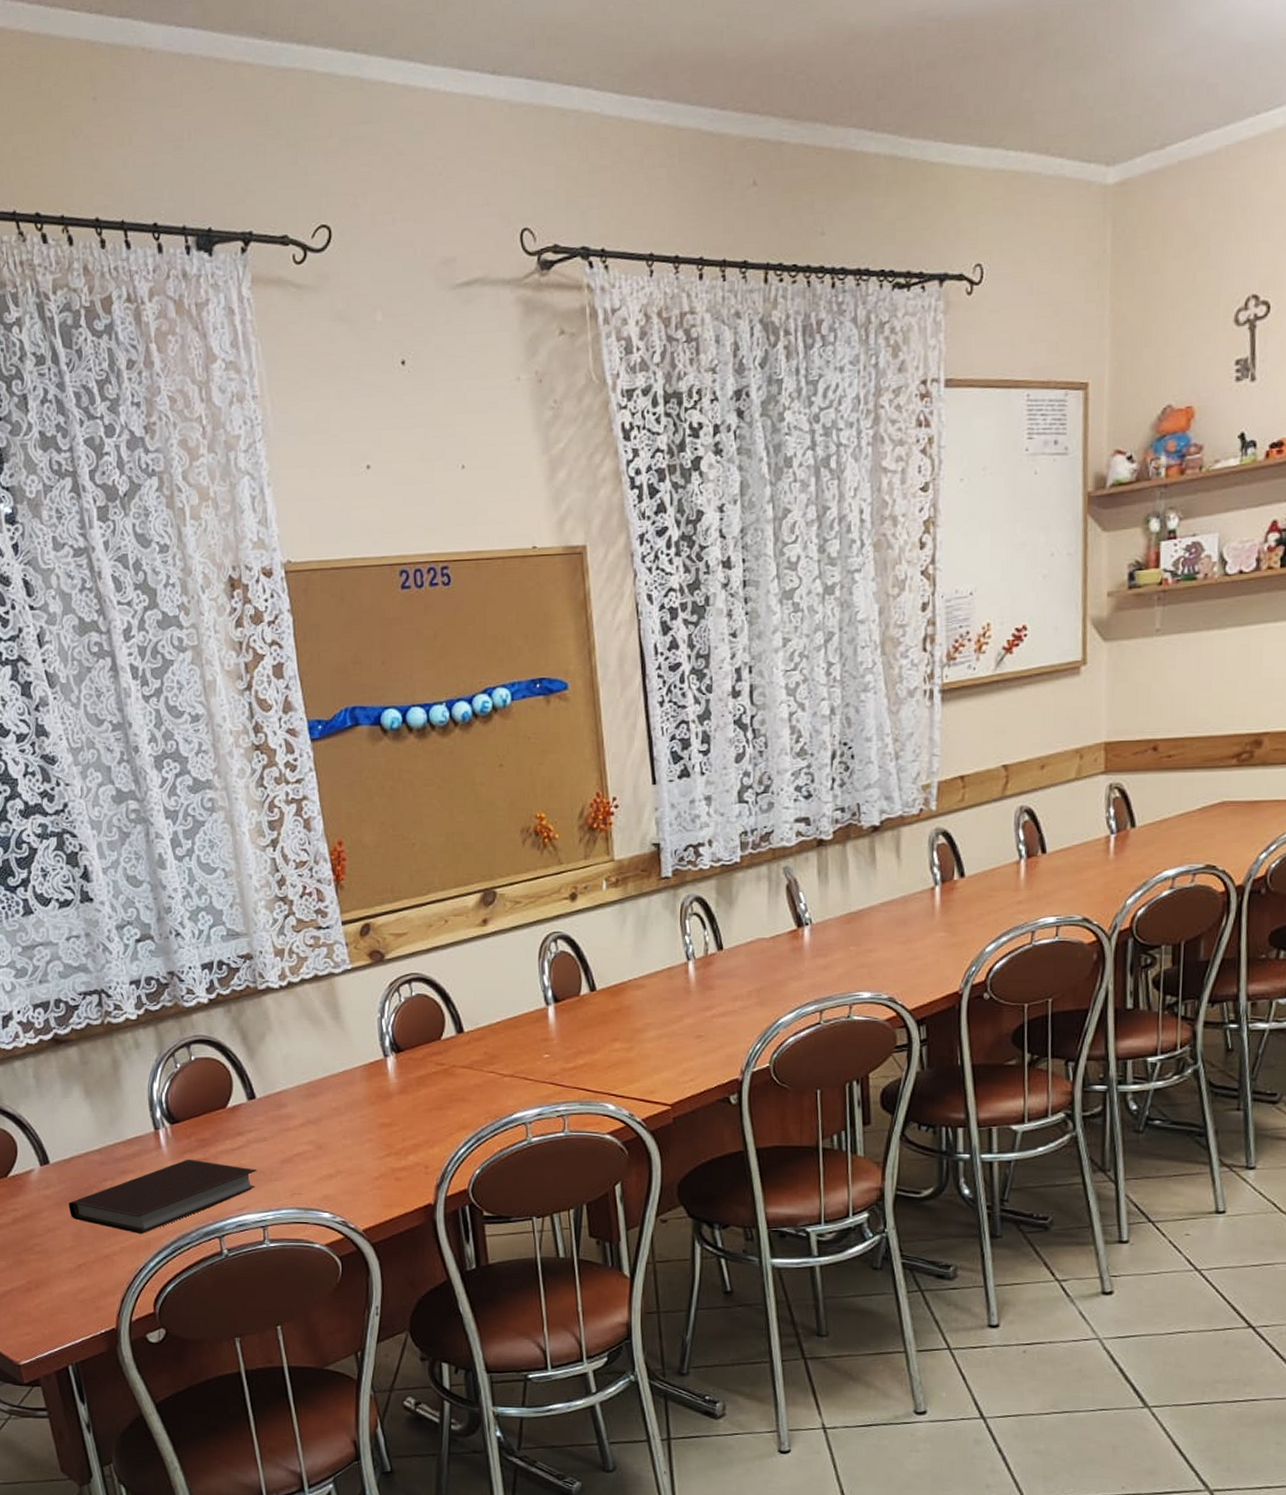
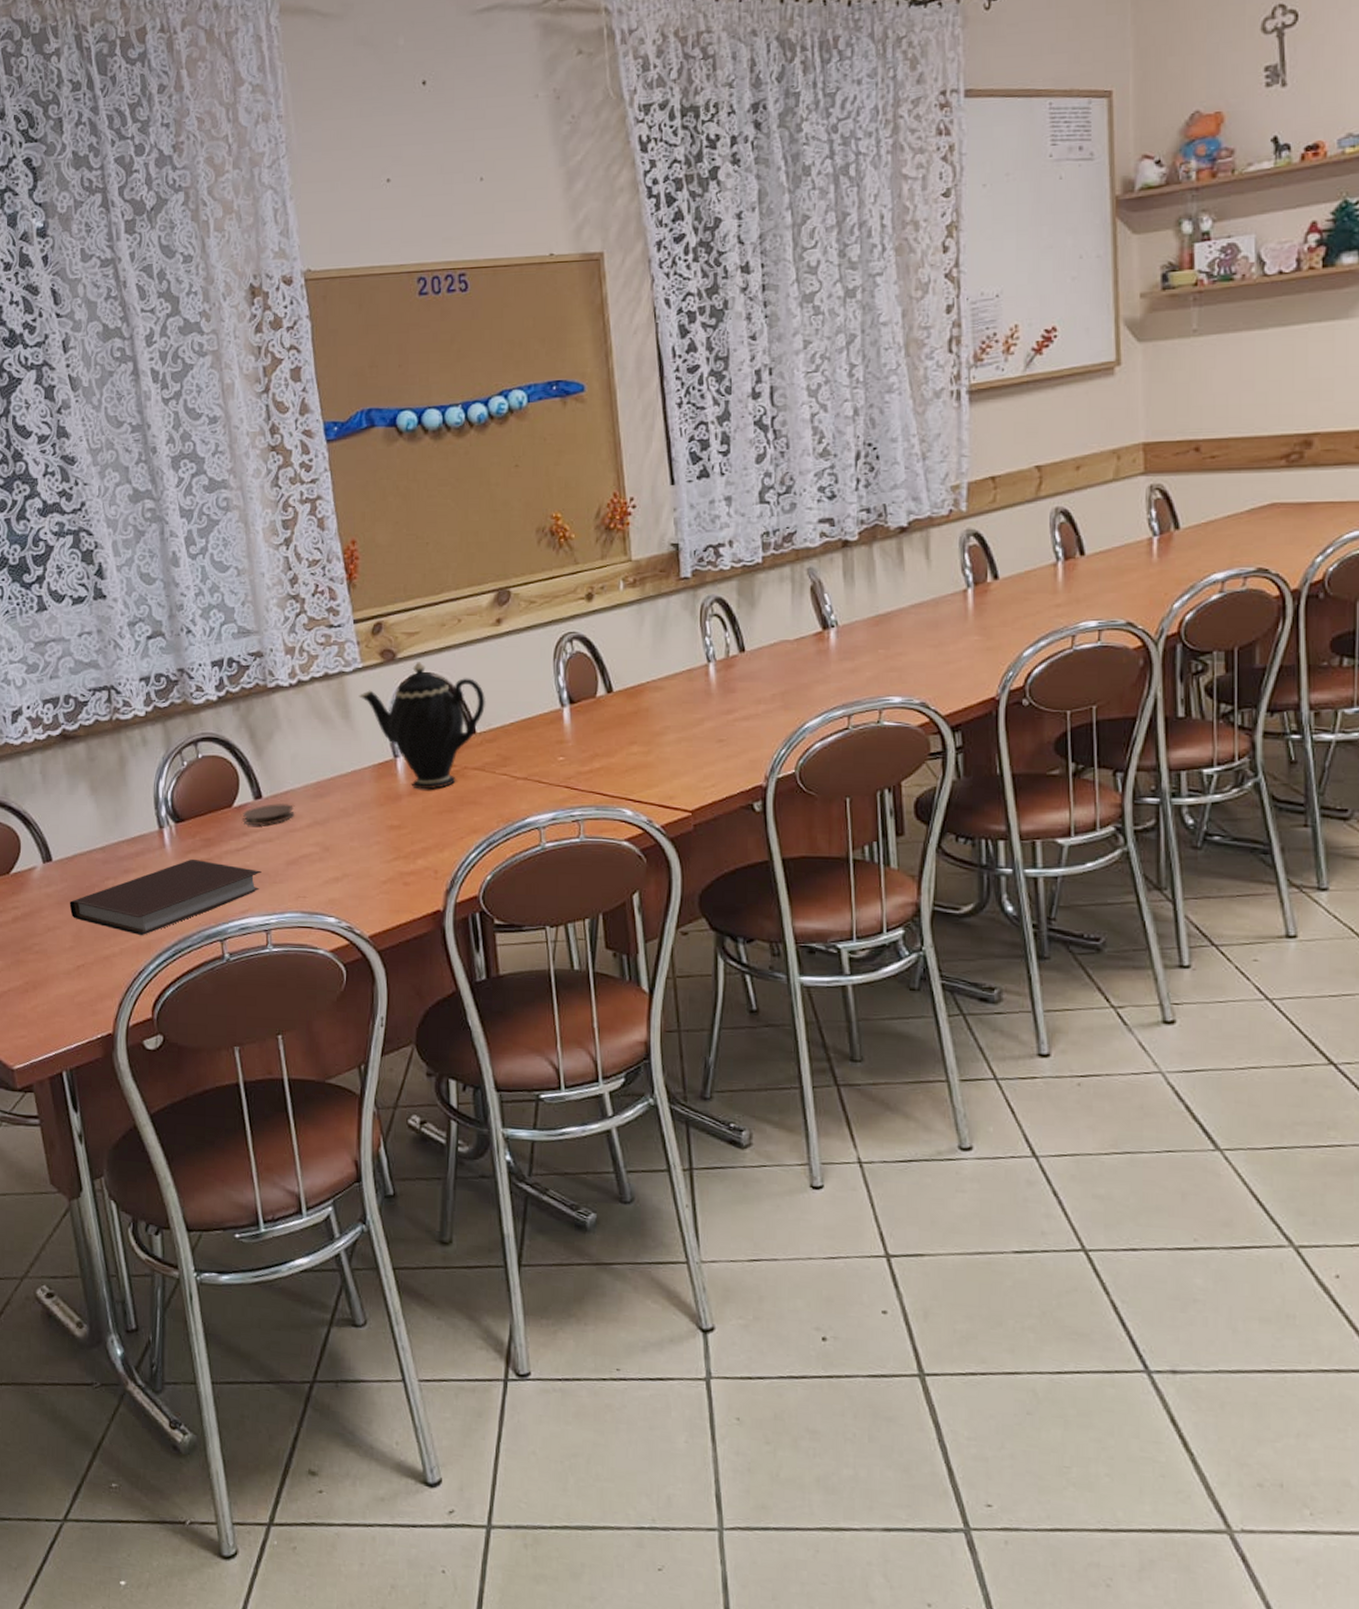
coaster: none [237,1103,288,1125] -> present [243,803,295,825]
teapot: none [348,962,474,1088] -> present [358,662,486,790]

